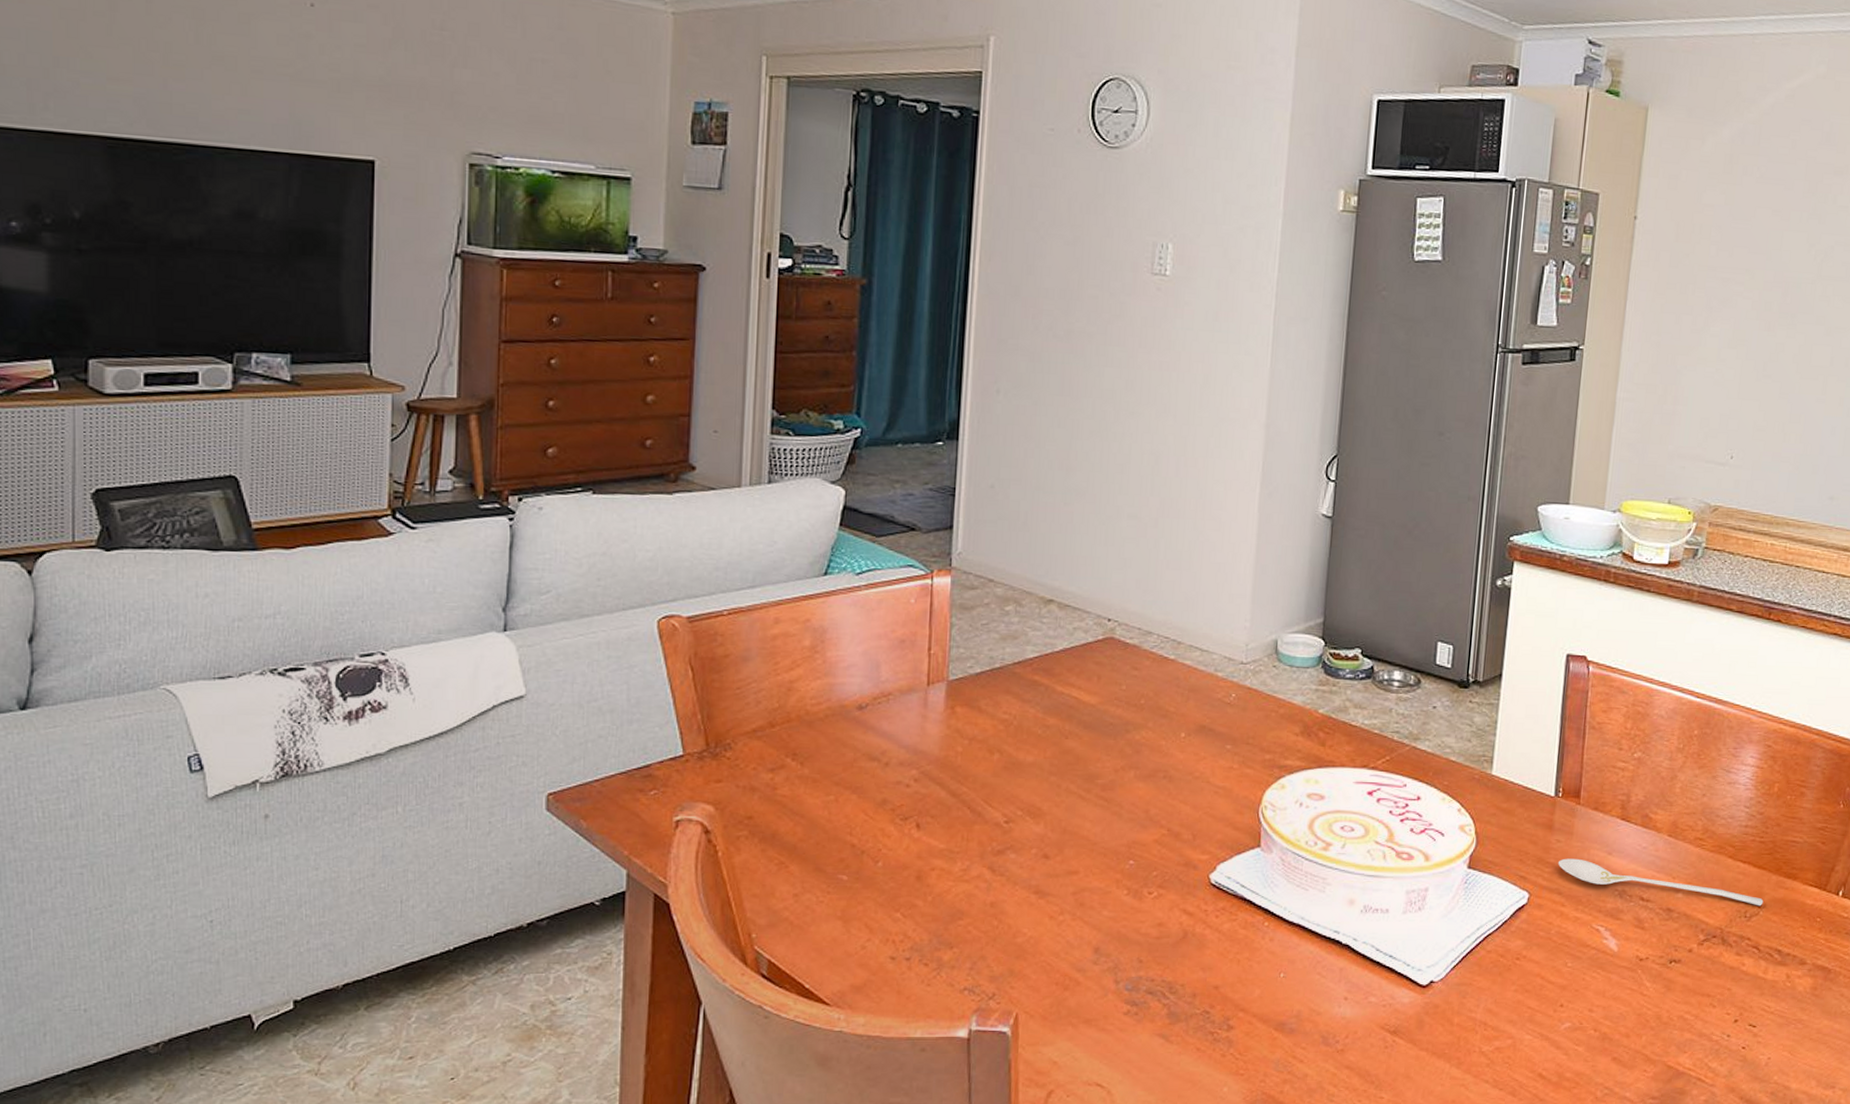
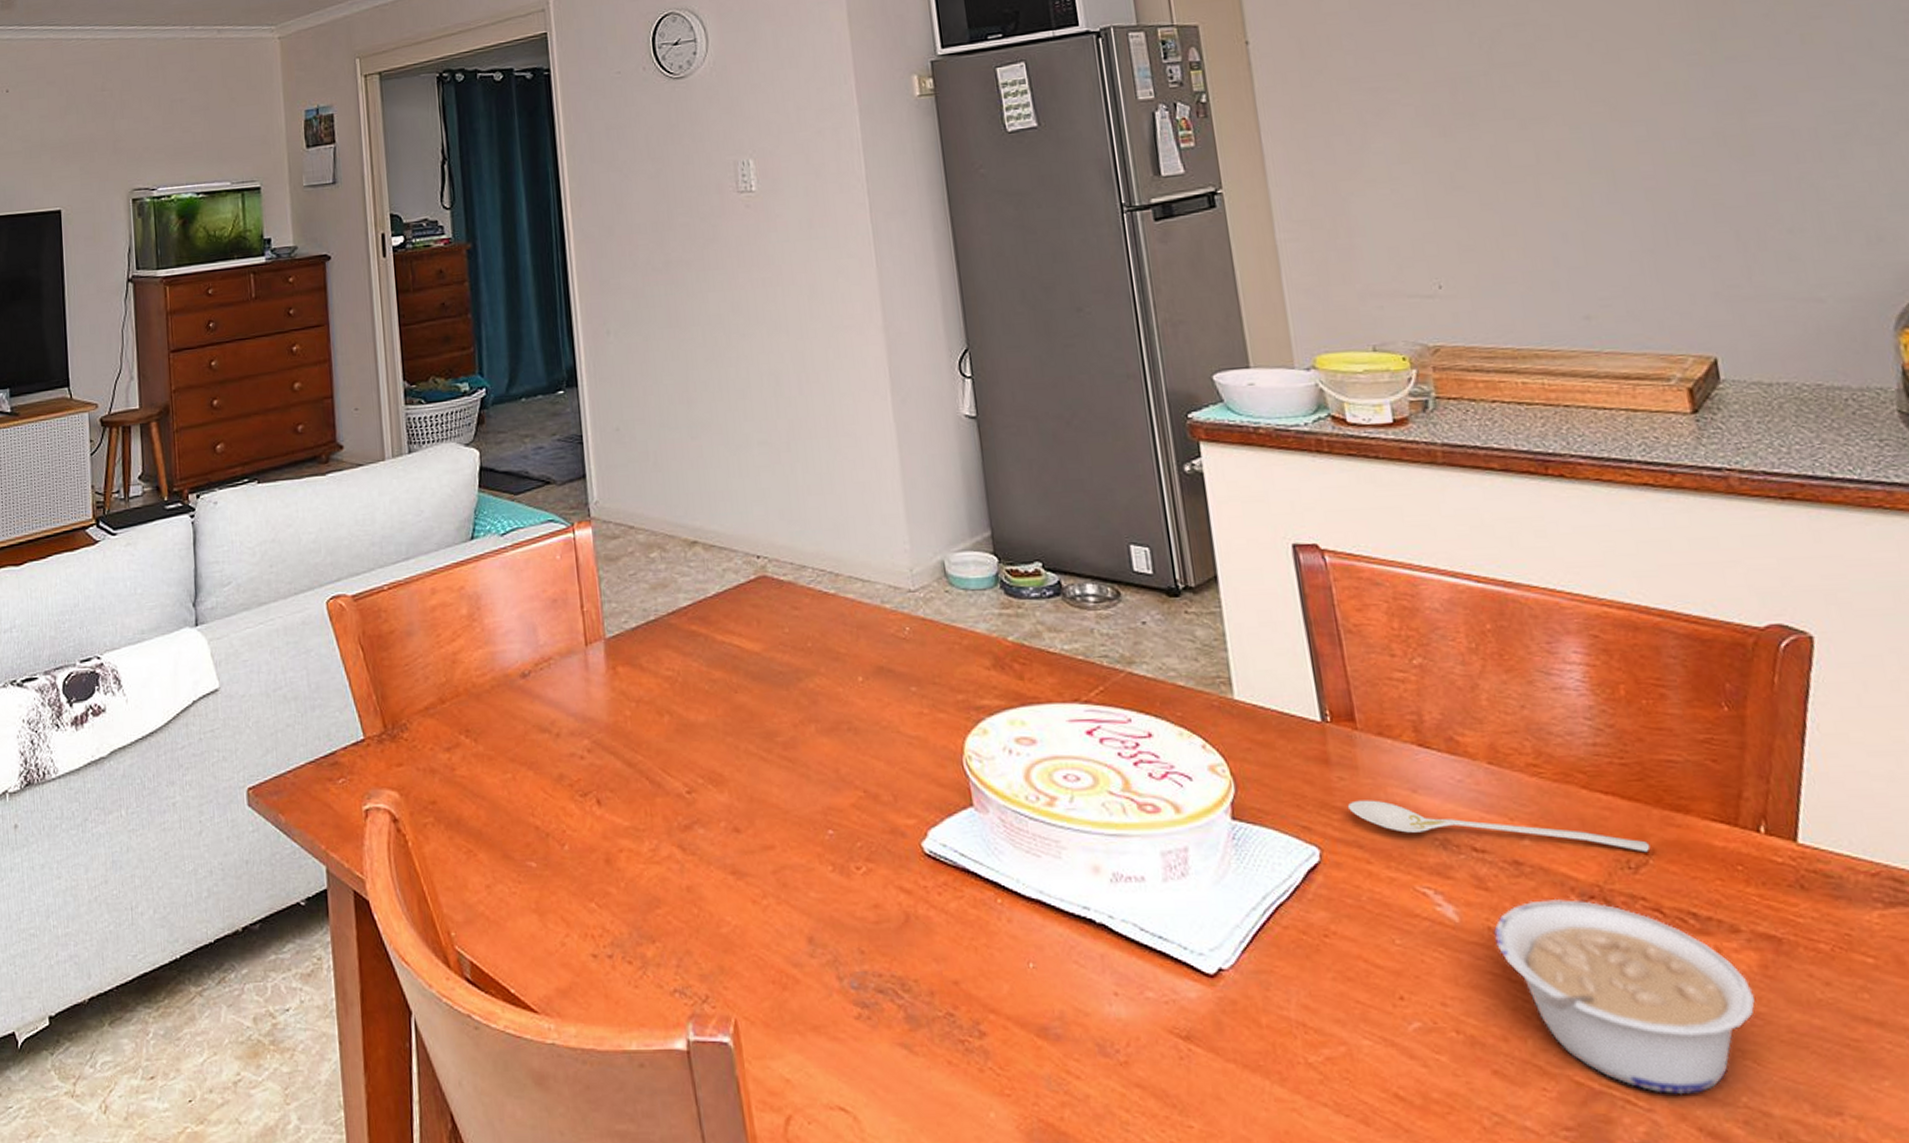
legume: none [1639,936,1802,1075] -> present [1494,898,1755,1095]

